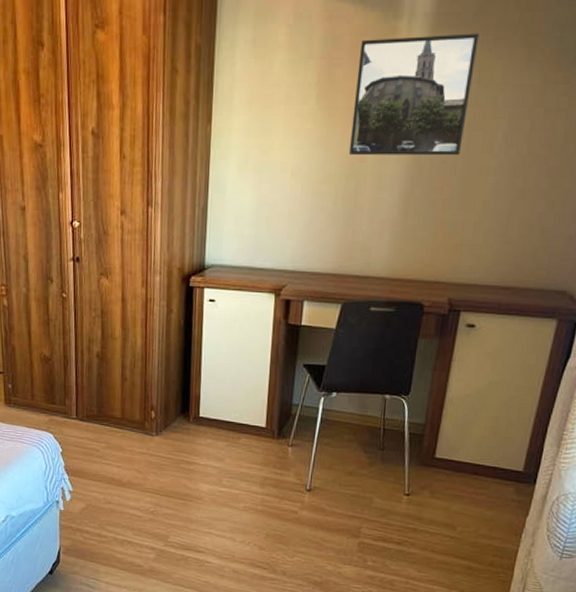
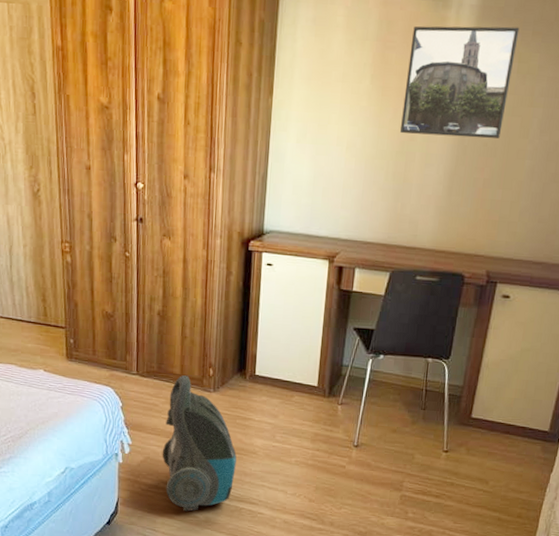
vacuum cleaner: none [104,419,181,561] -> present [162,375,237,512]

